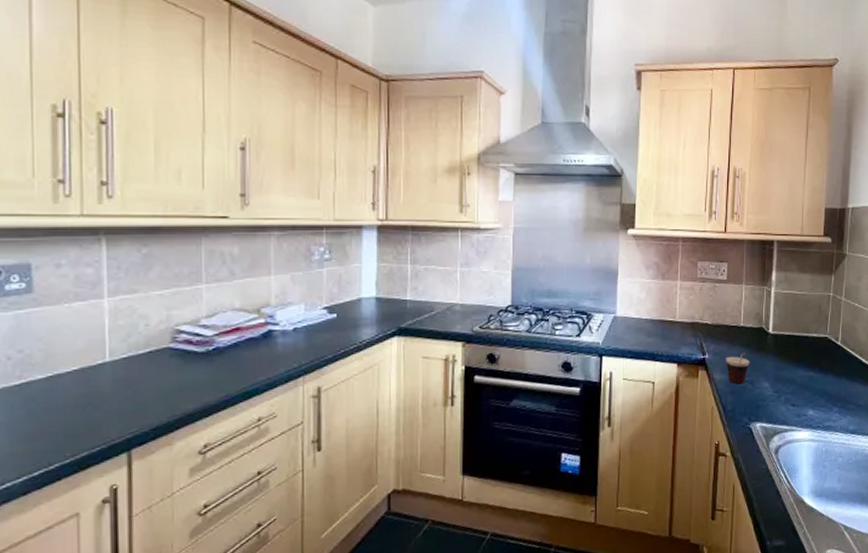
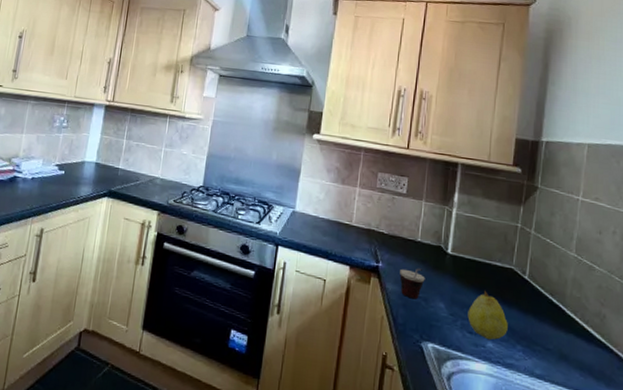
fruit: none [790,362,825,409] -> present [467,290,508,340]

